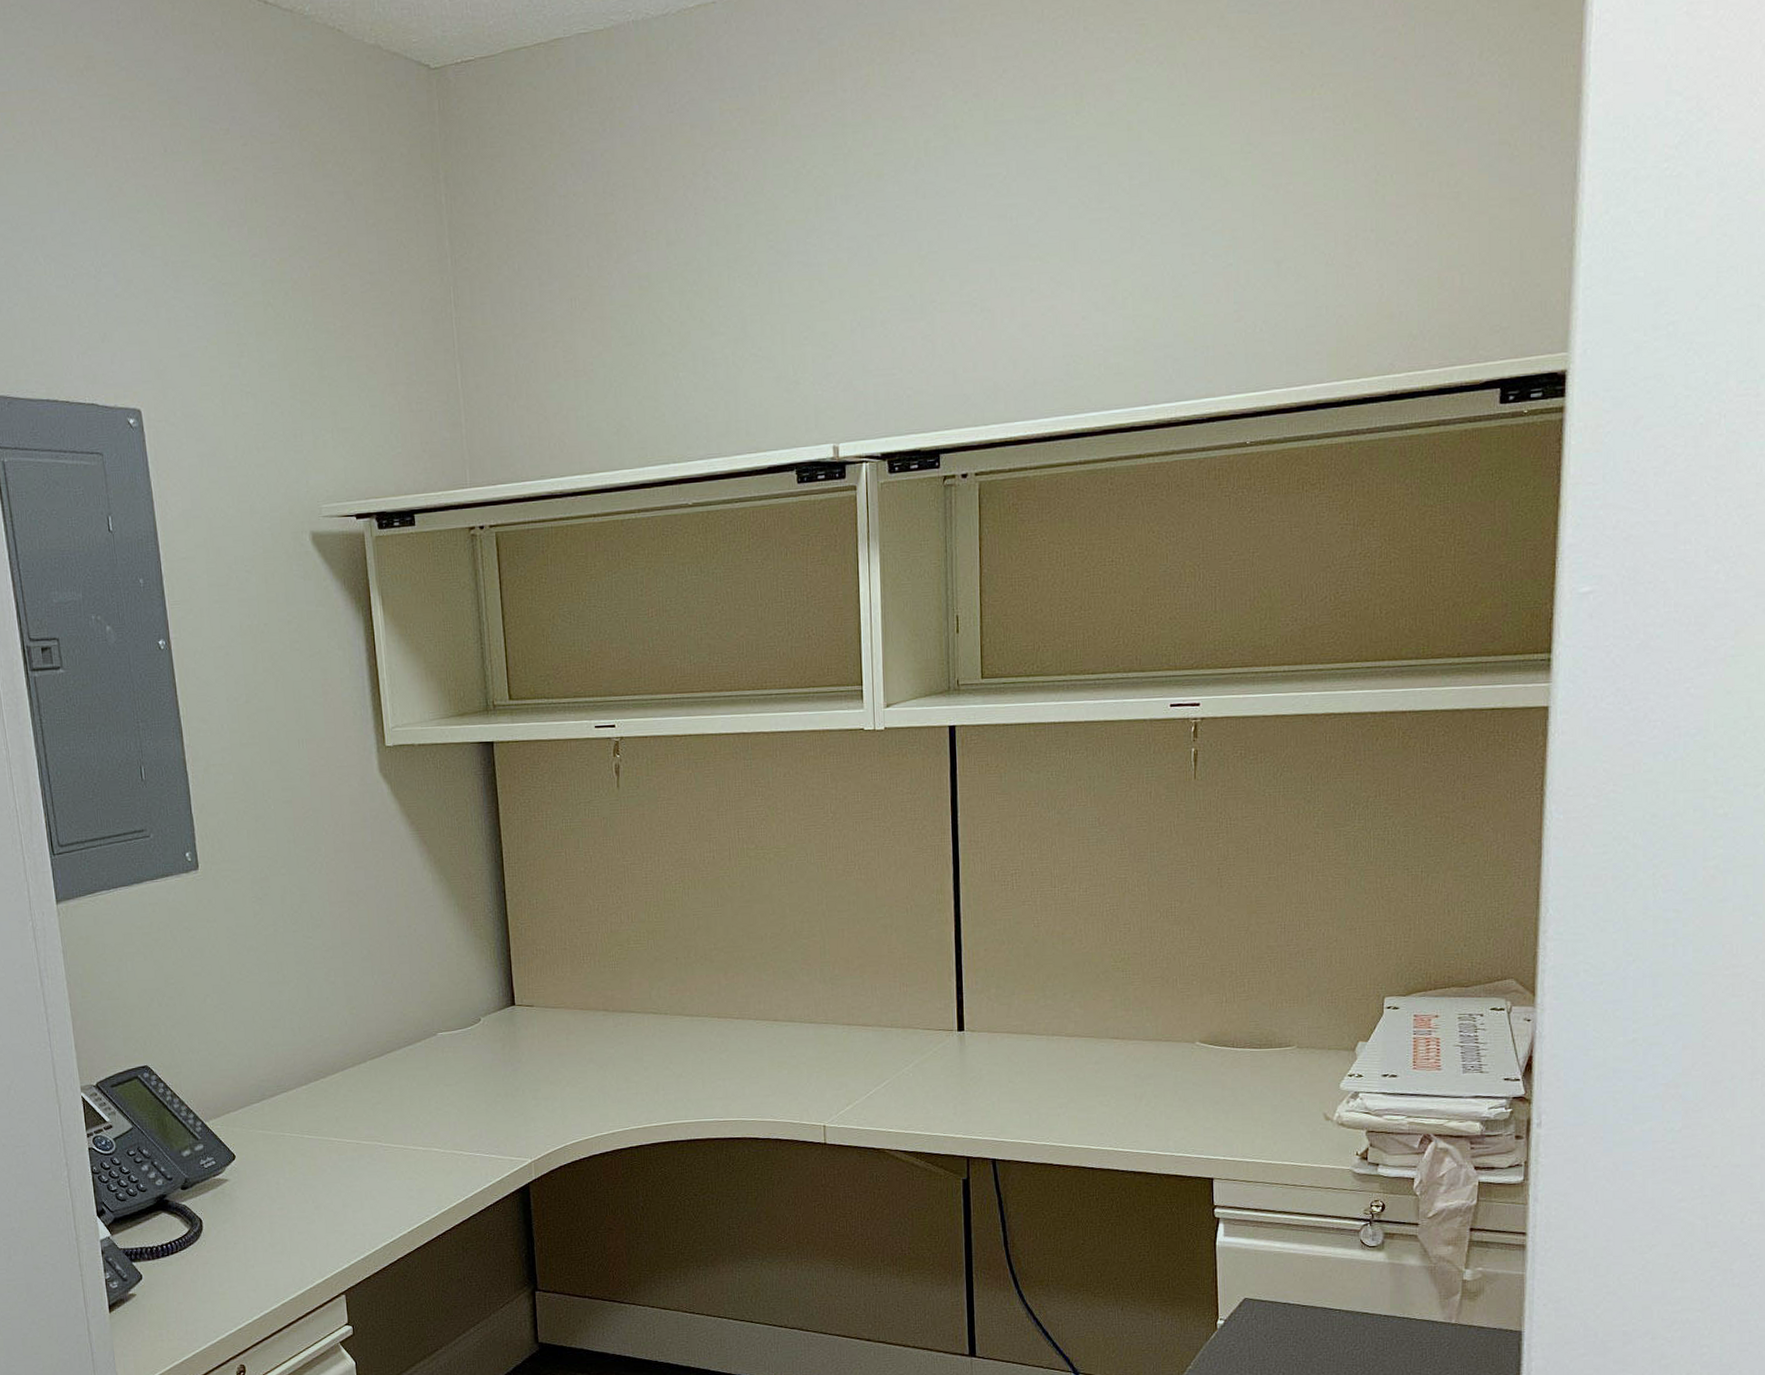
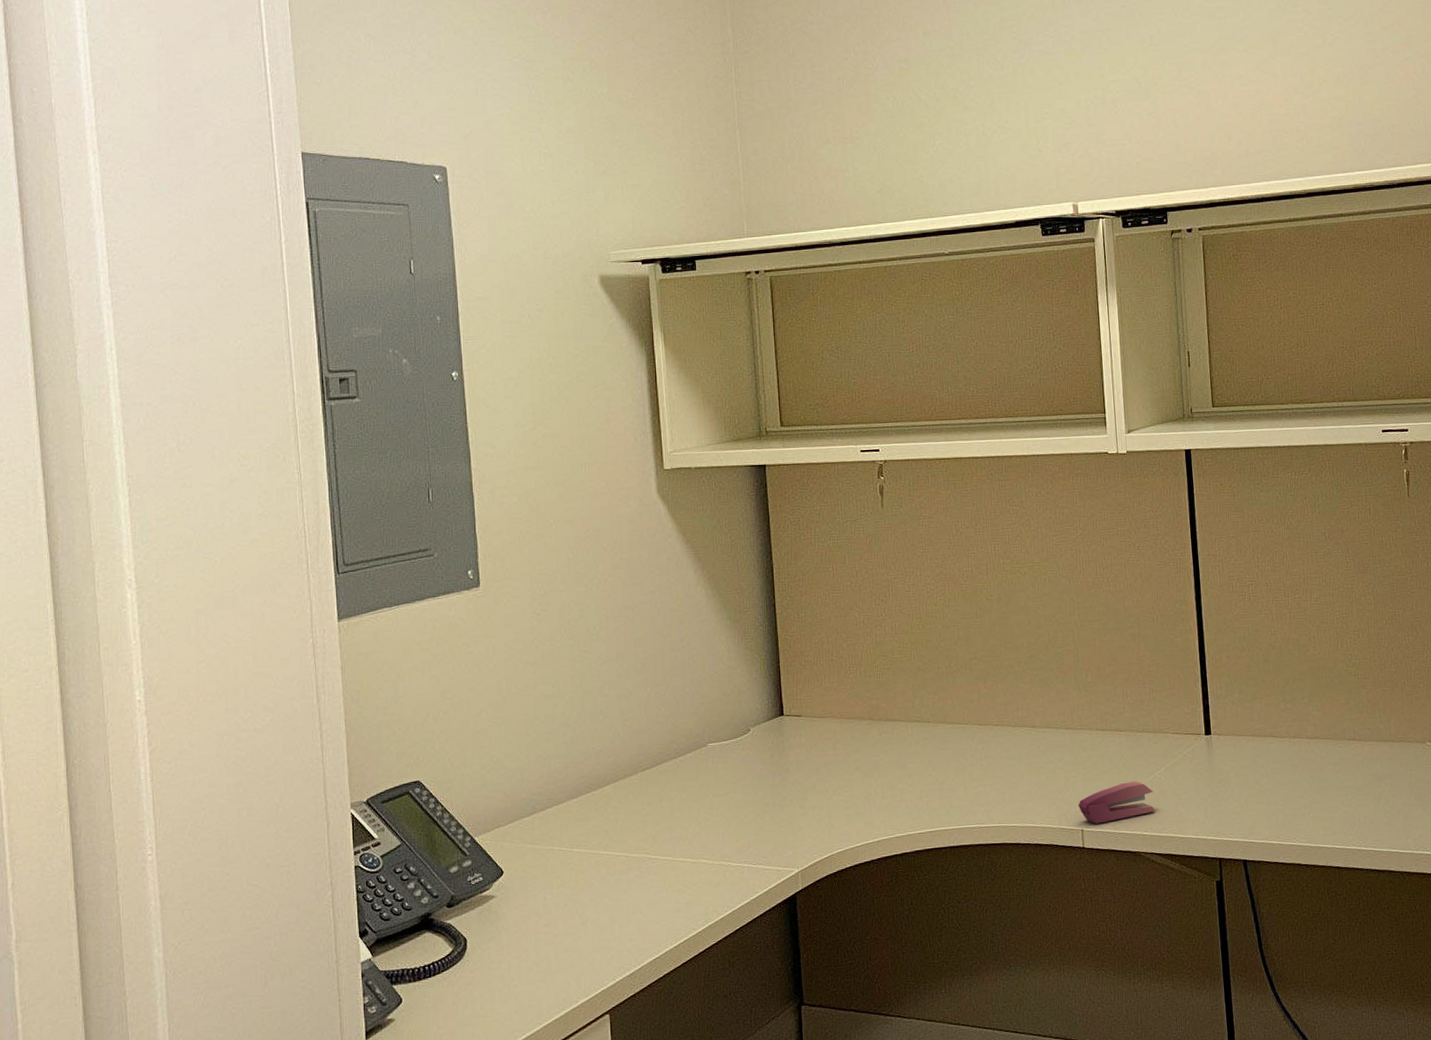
stapler: none [821,1077,903,1120] -> present [1078,781,1156,824]

